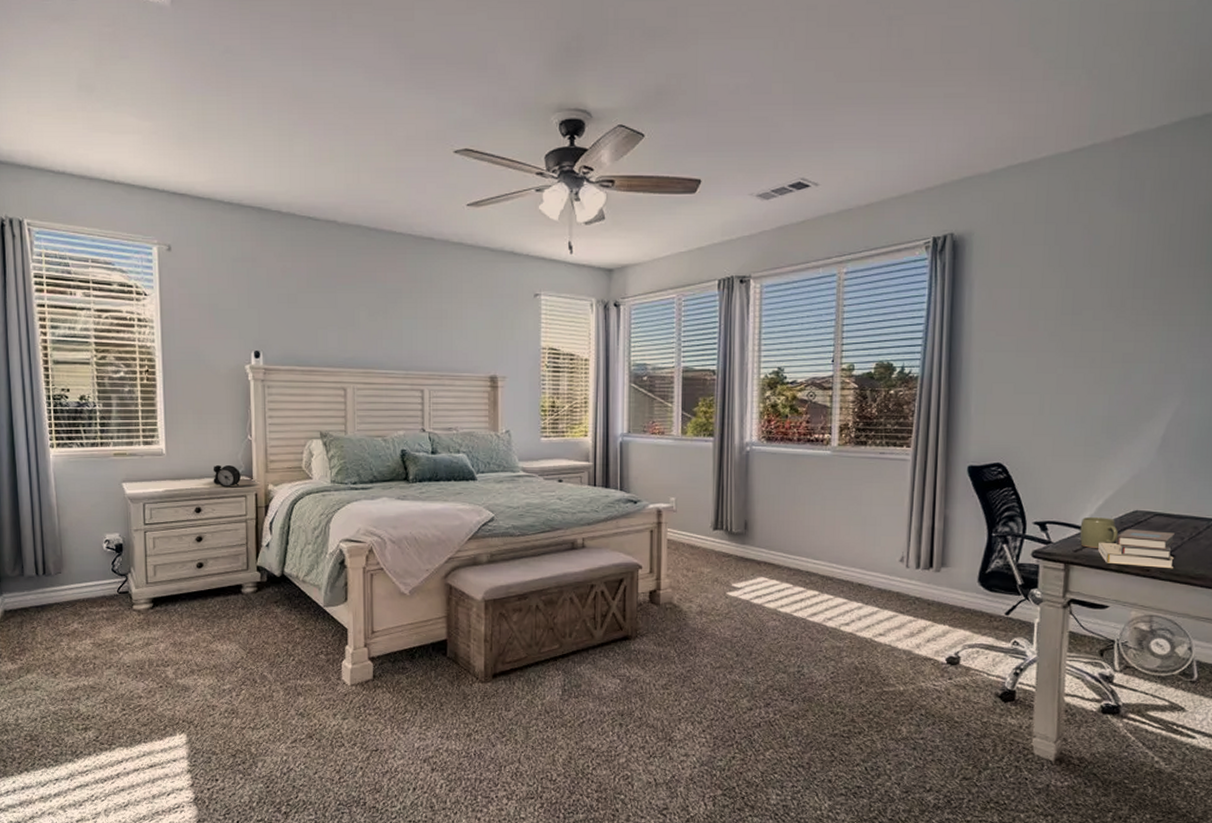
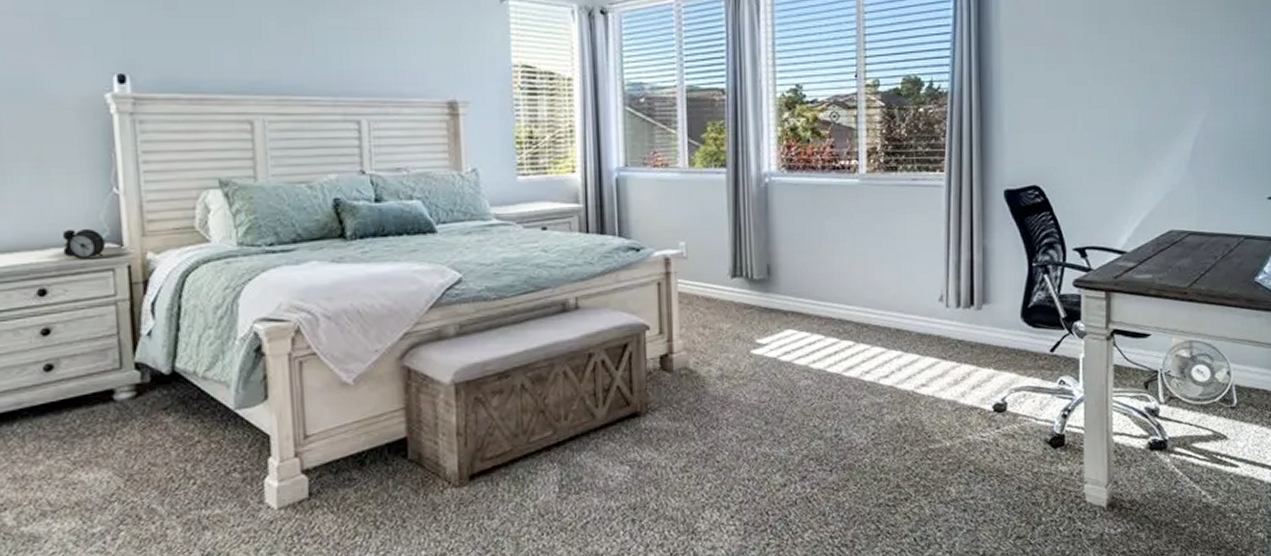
mug: present [1079,517,1119,549] -> none [1119,239,1156,274]
books: present [1098,529,1175,569] -> none [1137,250,1209,291]

